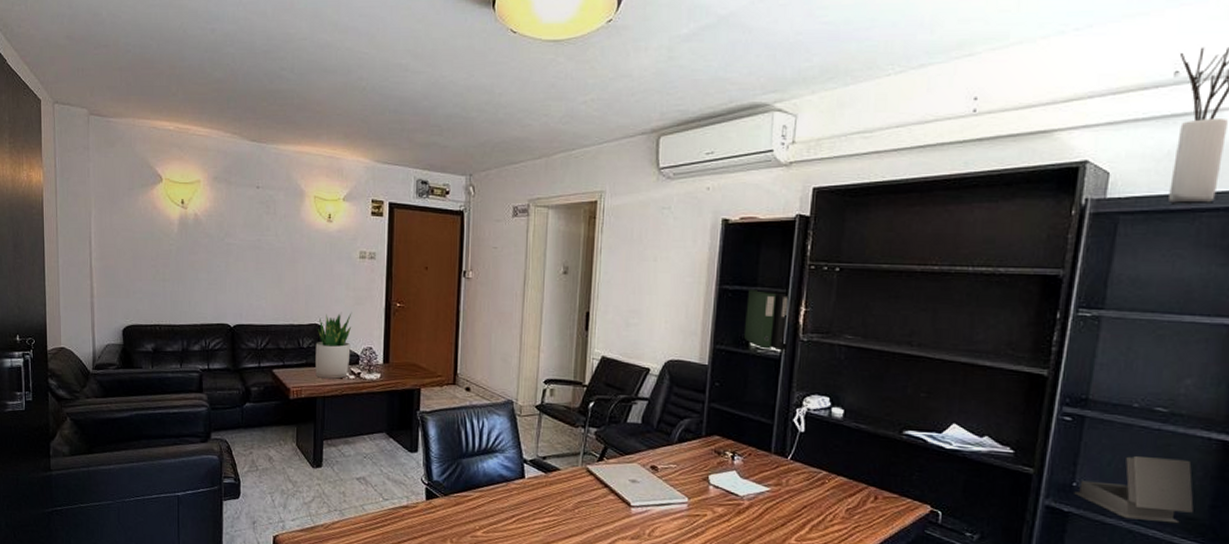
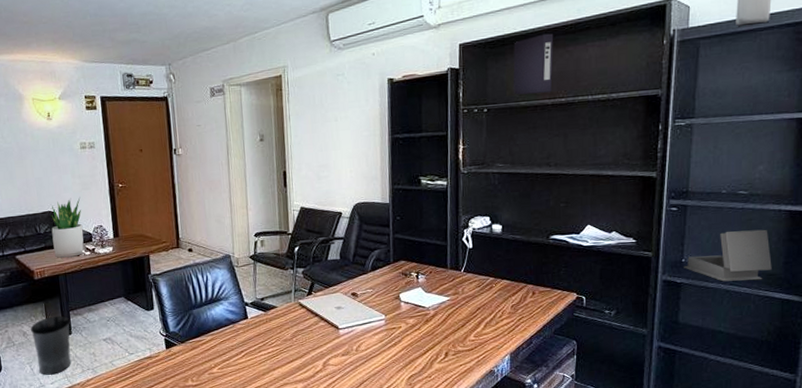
waste bin: none [278,443,322,510] -> present [31,315,72,375]
binder: present [743,289,788,350] -> none [415,133,452,184]
binder: none [873,186,932,258] -> present [513,33,554,95]

